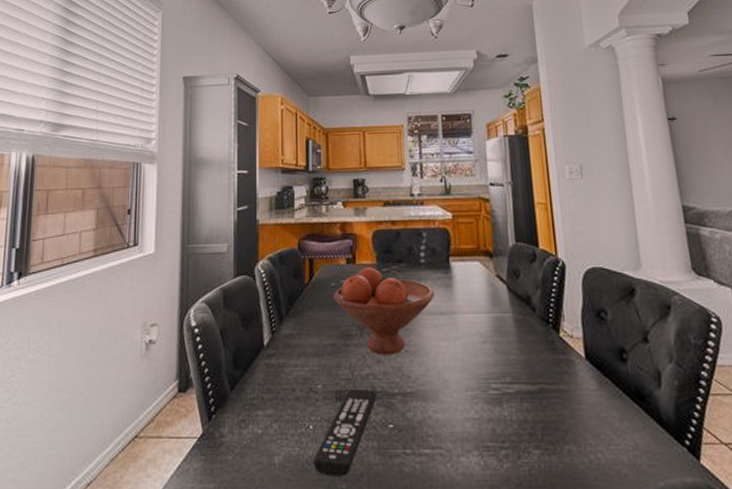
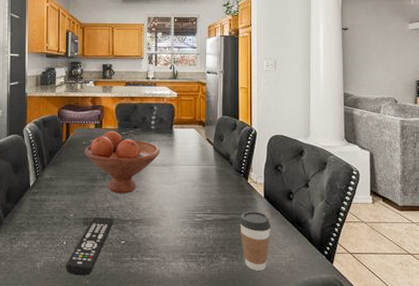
coffee cup: none [553,378,601,471] -> present [240,211,271,271]

